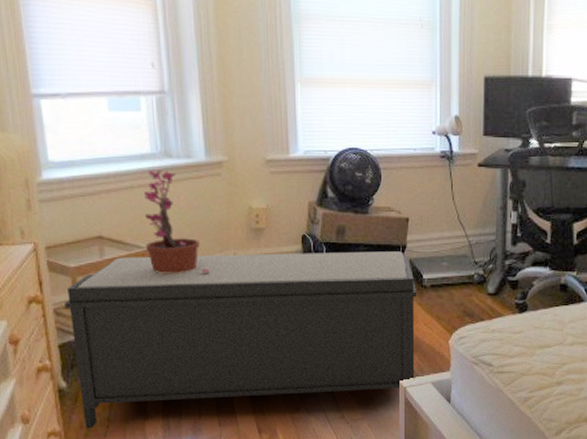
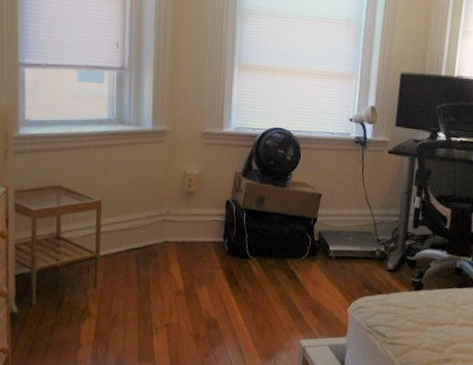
bench: present [64,251,418,428] -> none [24,205,323,350]
potted plant: present [144,171,209,274] -> none [95,134,145,226]

